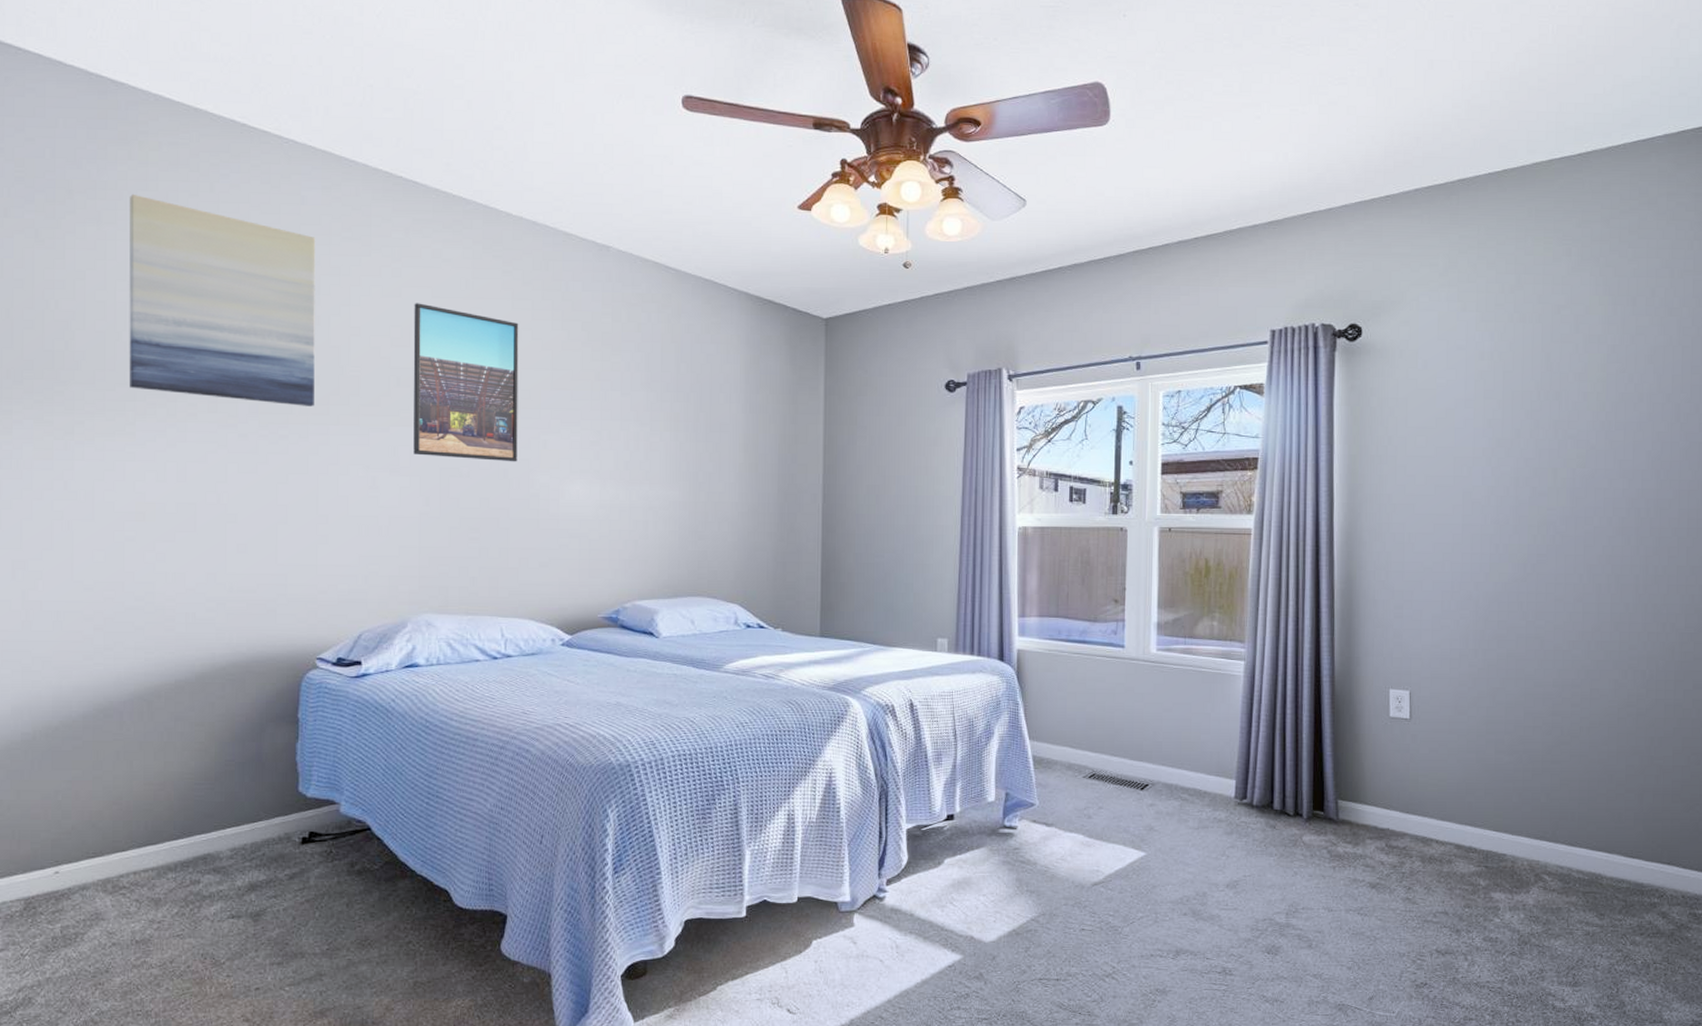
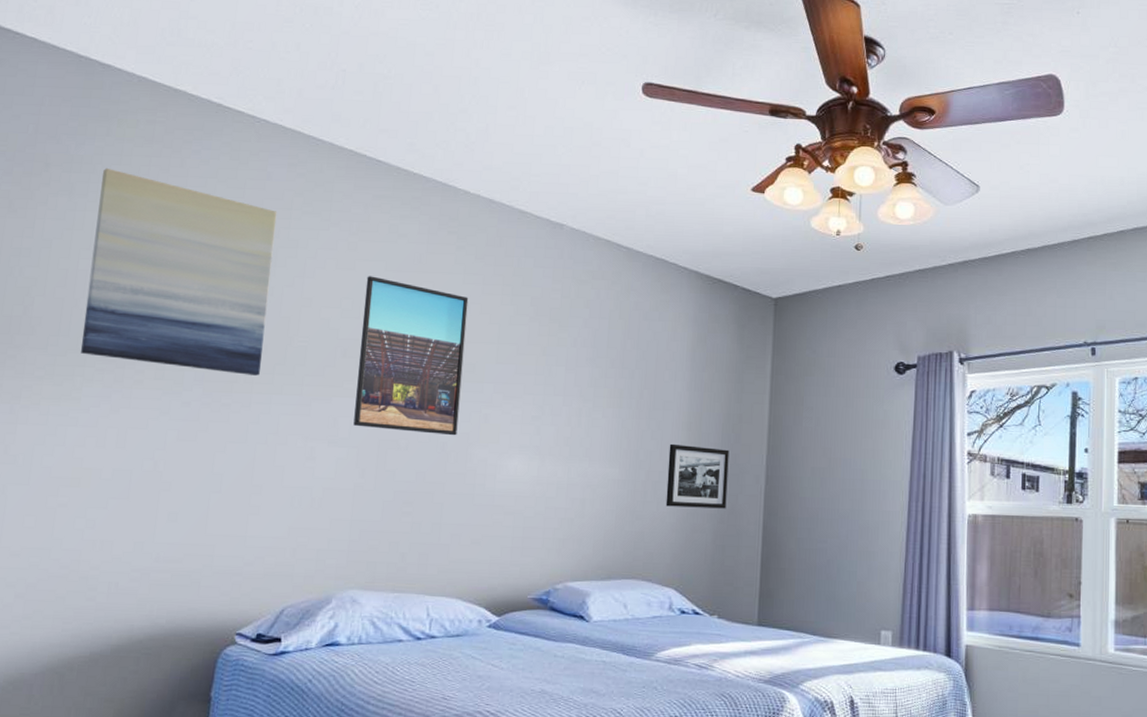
picture frame: none [727,465,786,527] -> present [665,443,729,509]

